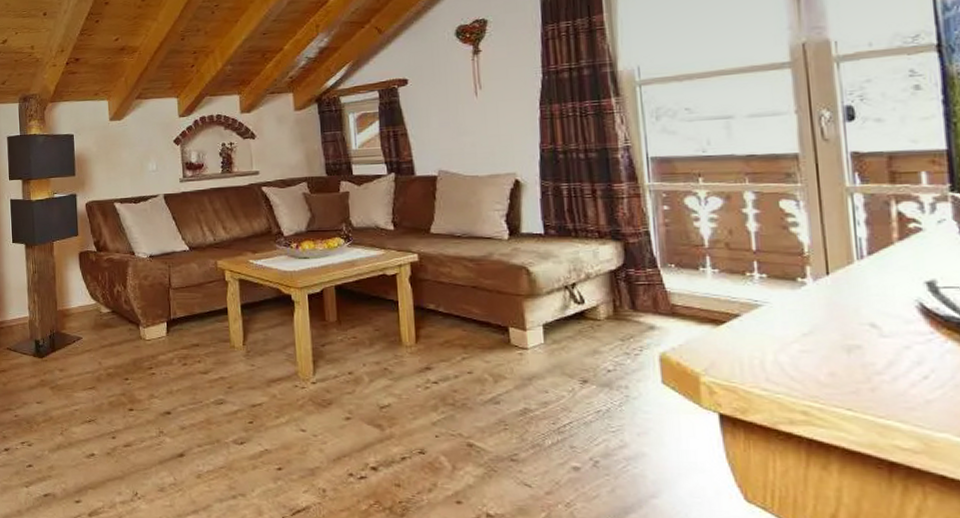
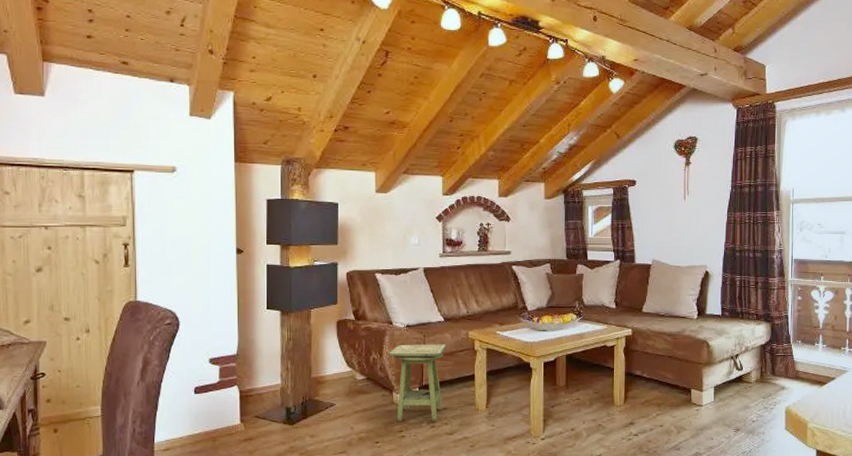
side table: none [133,275,194,360] -> present [389,344,446,422]

